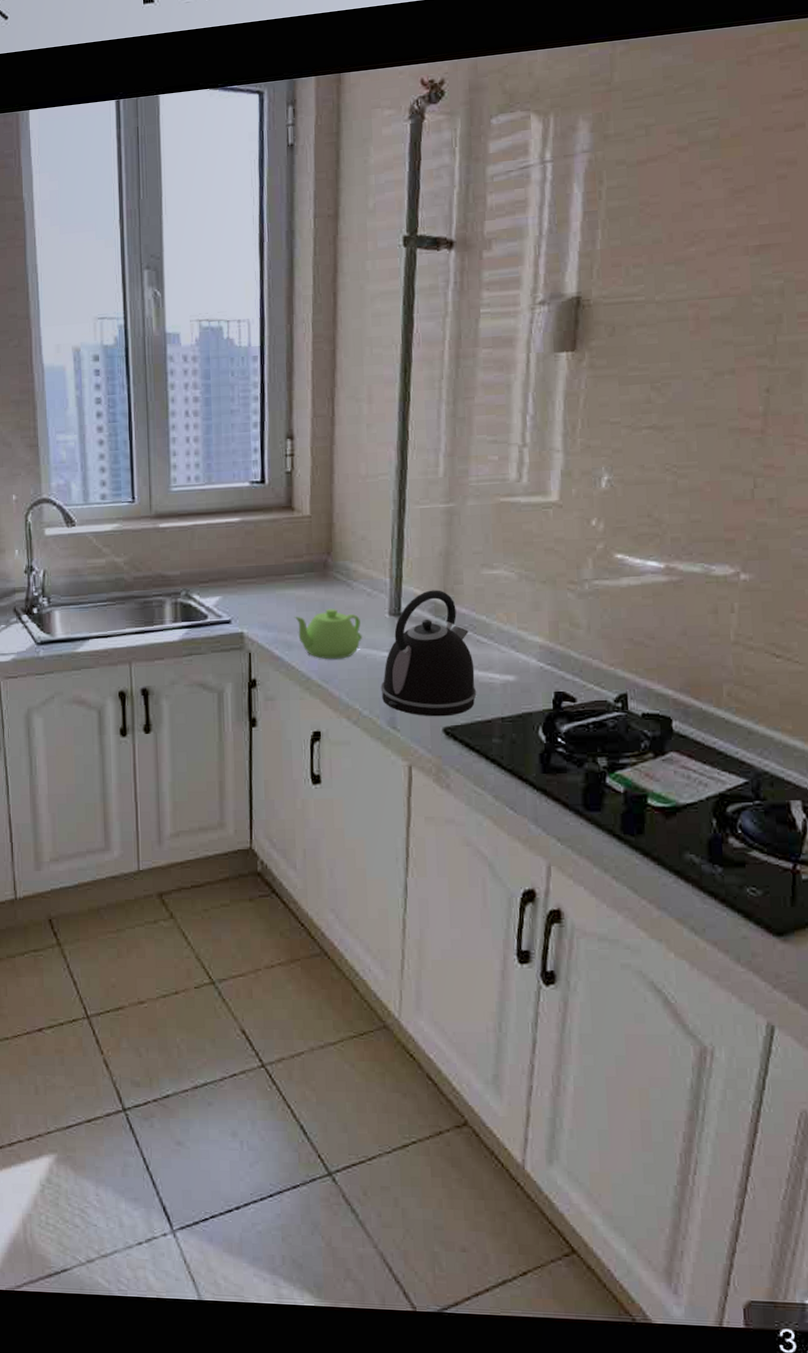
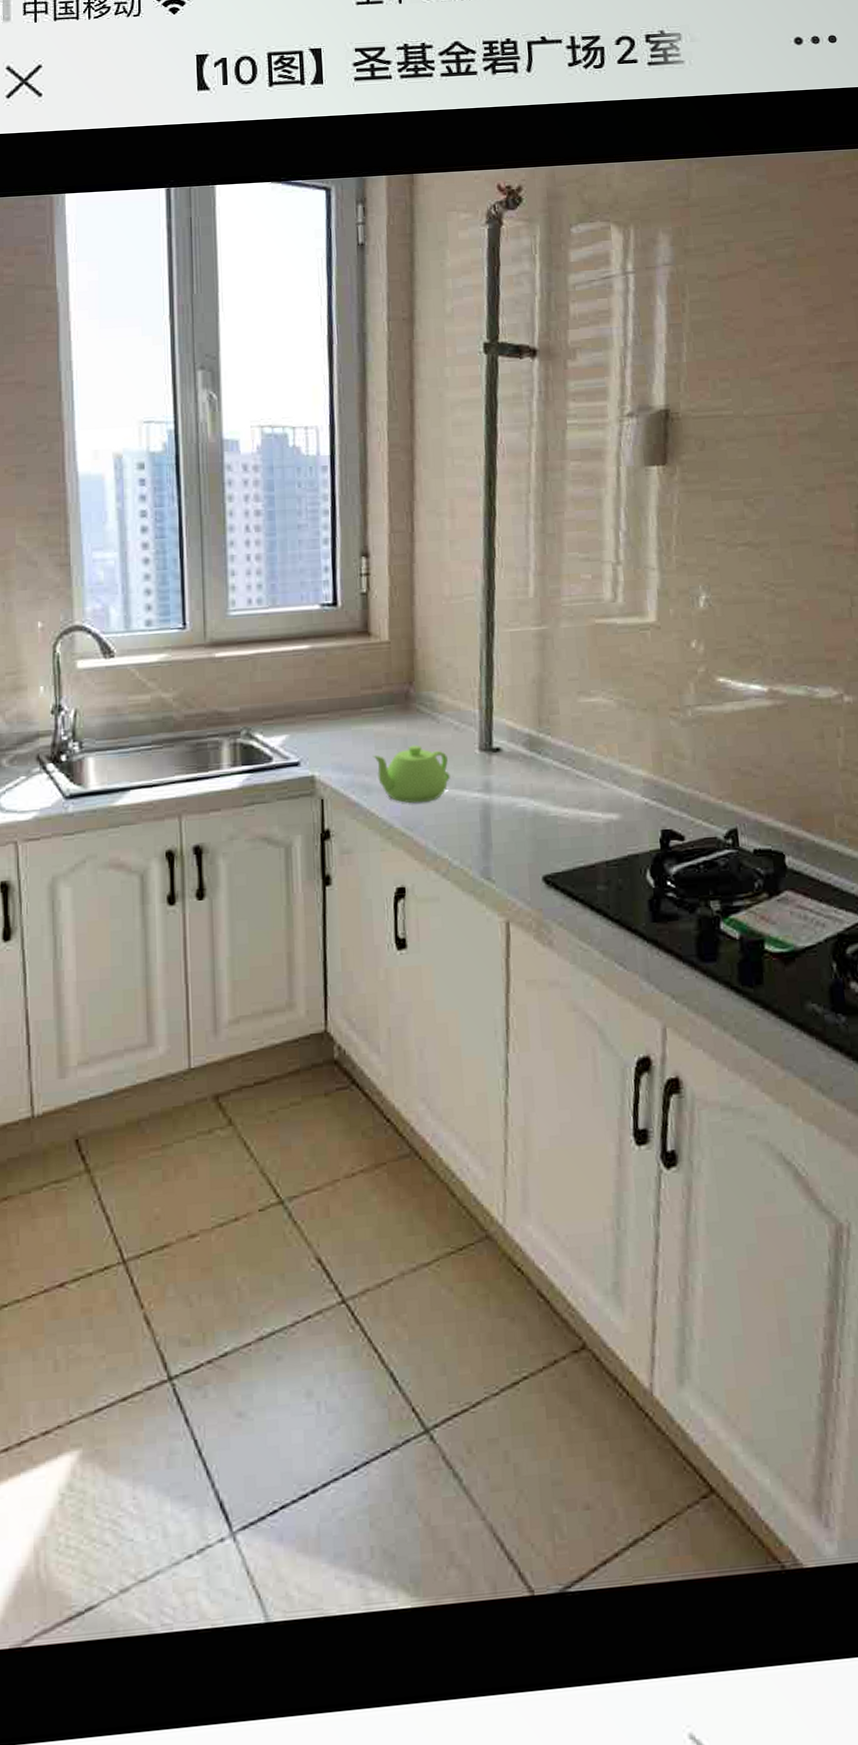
kettle: present [380,590,477,717] -> none [472,721,579,864]

